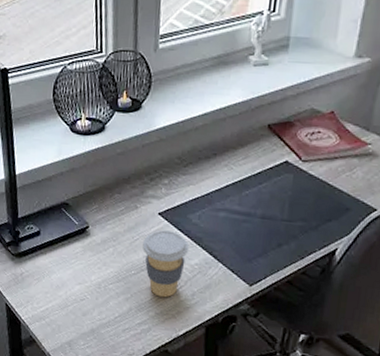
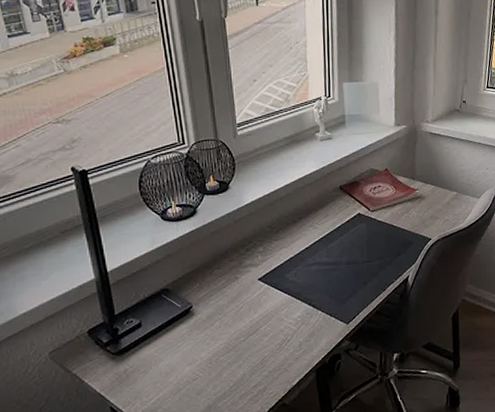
coffee cup: present [143,230,189,298] -> none [247,292,290,356]

